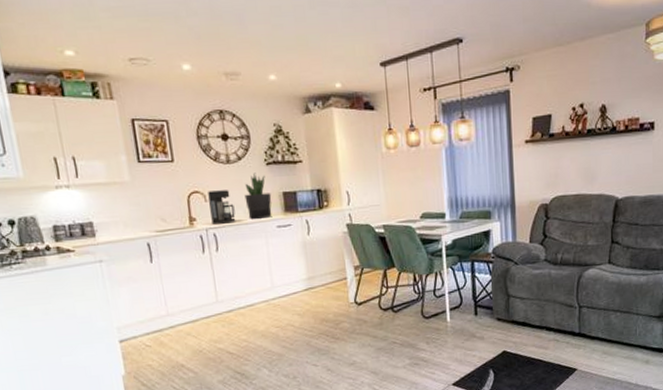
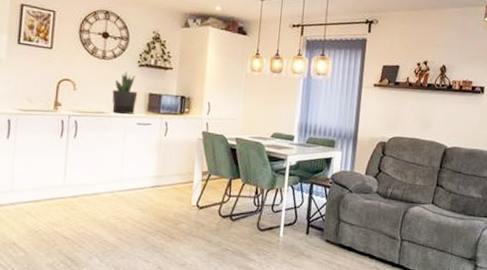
coffee maker: present [208,190,236,225] -> none [76,81,101,114]

